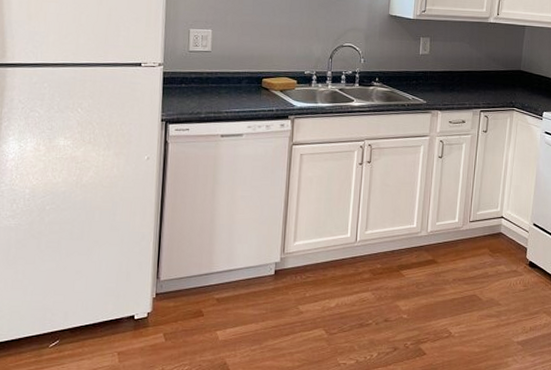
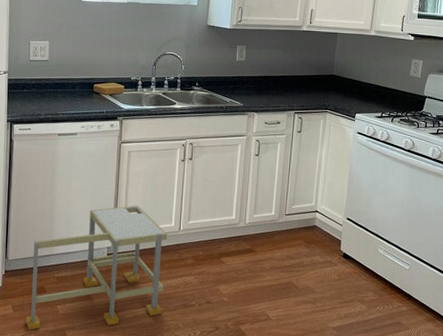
step stool: none [179,214,343,361] -> present [25,205,168,330]

